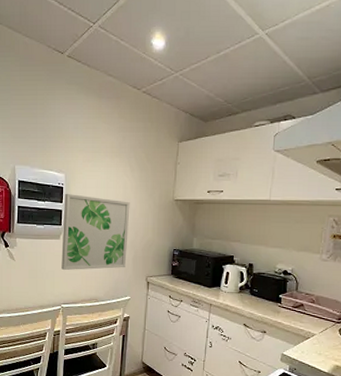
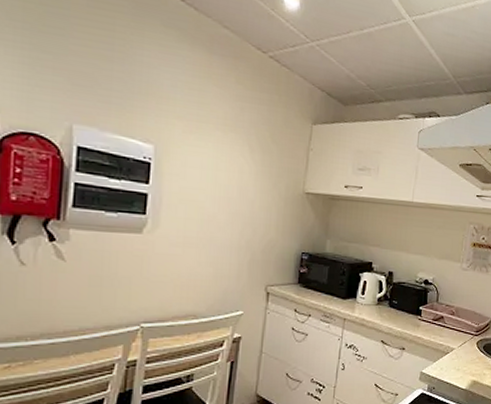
wall art: present [61,193,130,271] -> none [143,171,248,277]

